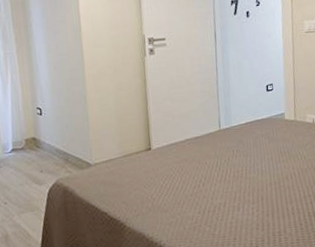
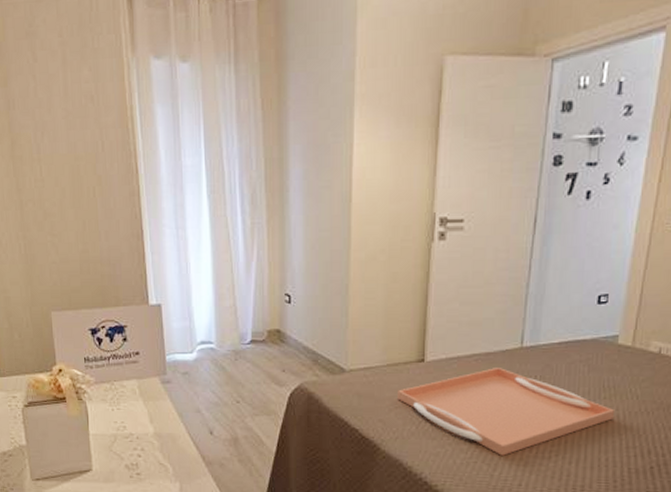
serving tray: none [134,147,292,217] -> present [398,368,616,456]

